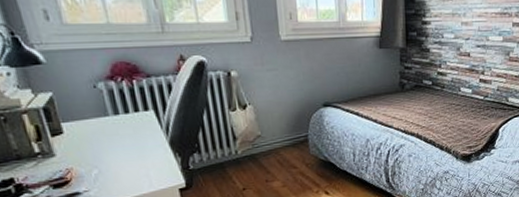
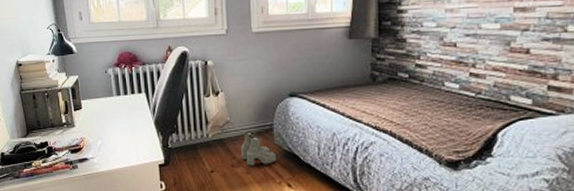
boots: none [275,144,313,179] -> present [241,131,277,166]

